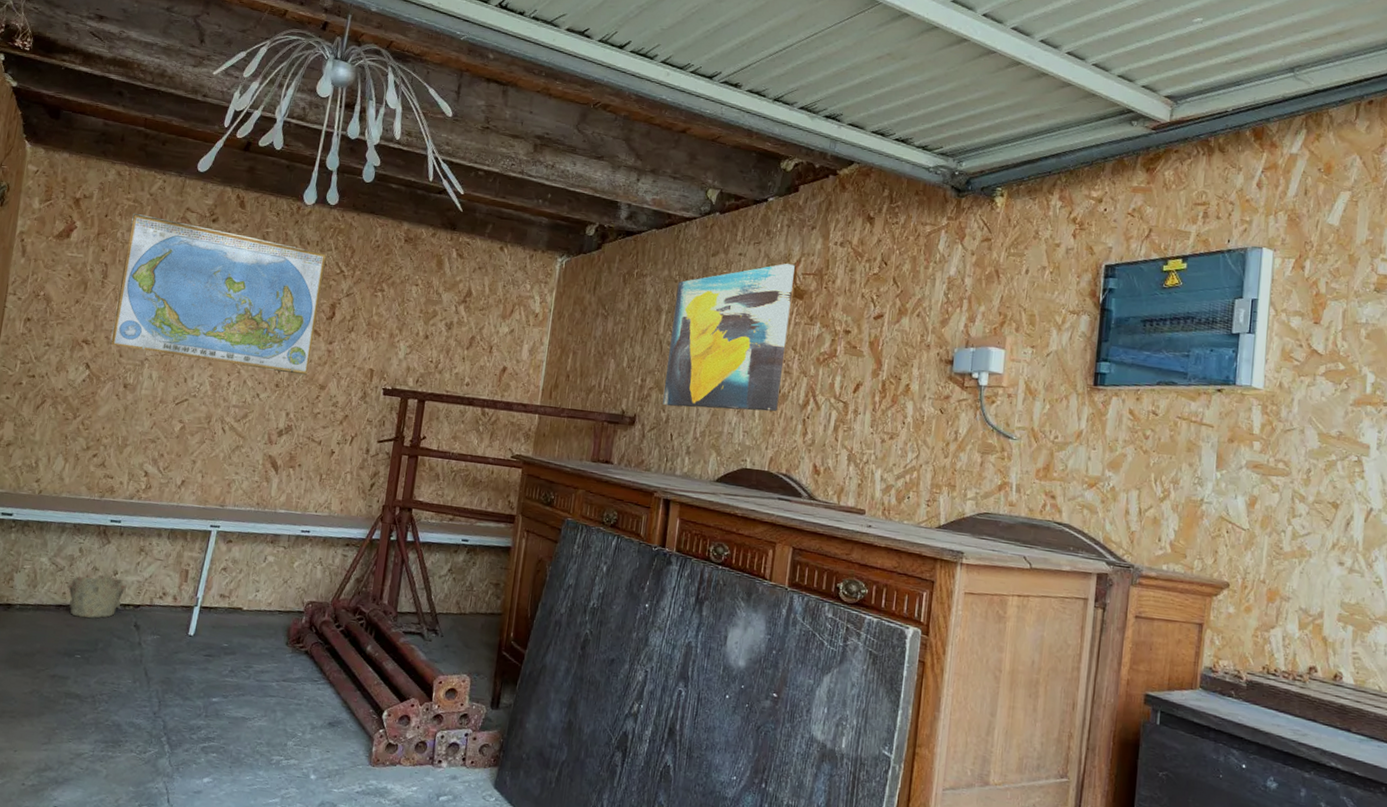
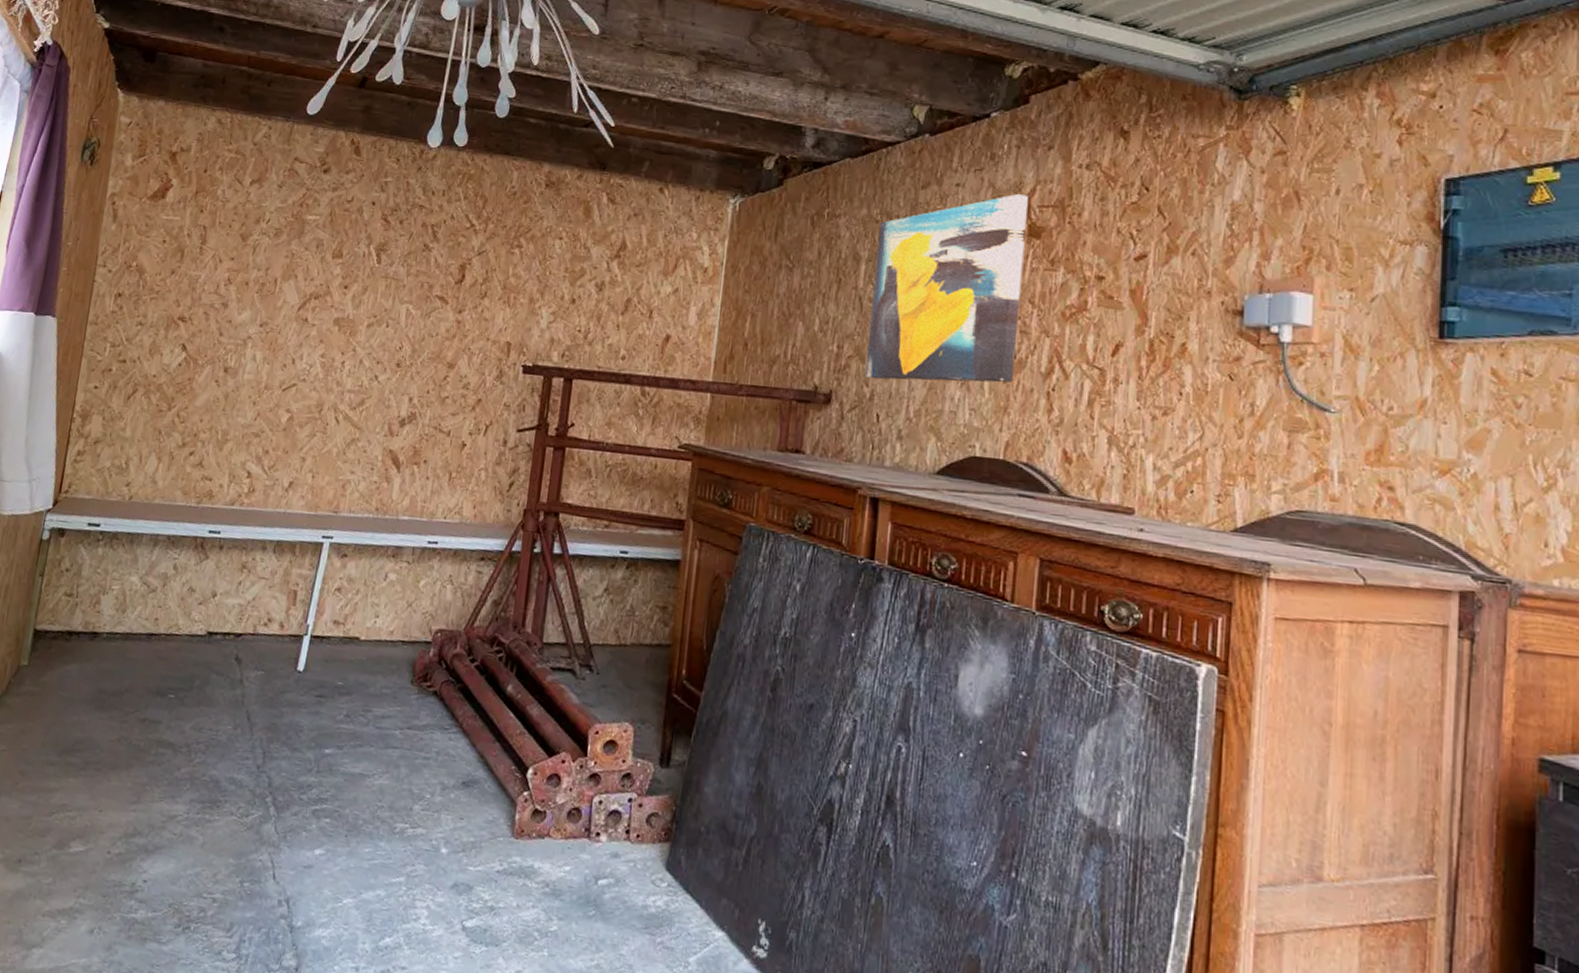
bucket: present [66,575,127,619] -> none [159,597,227,650]
world map: present [110,212,327,375] -> none [209,166,455,352]

